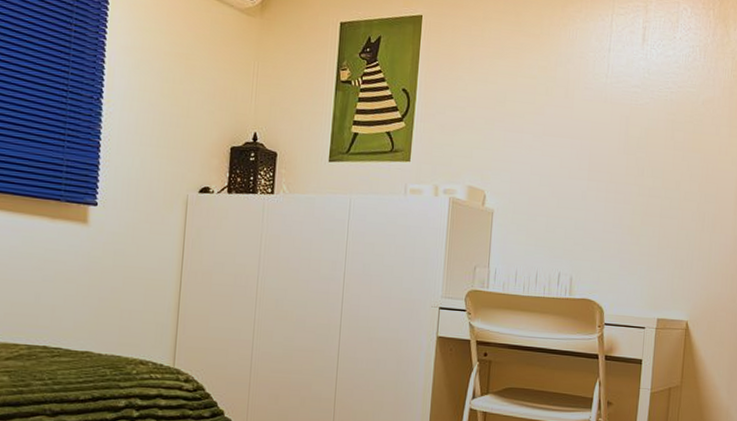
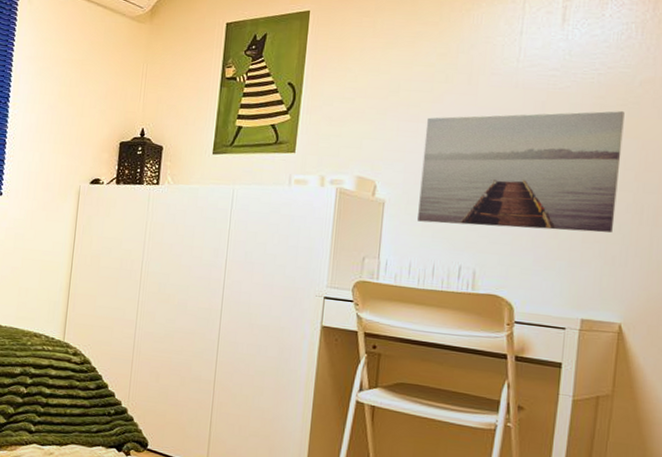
wall art: none [522,127,691,239] -> present [417,111,625,233]

